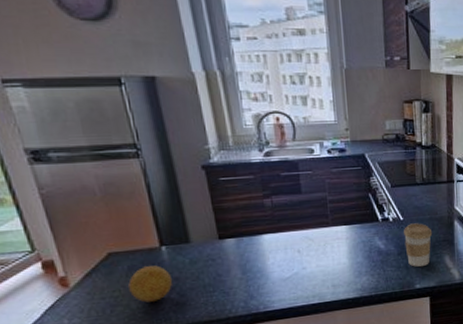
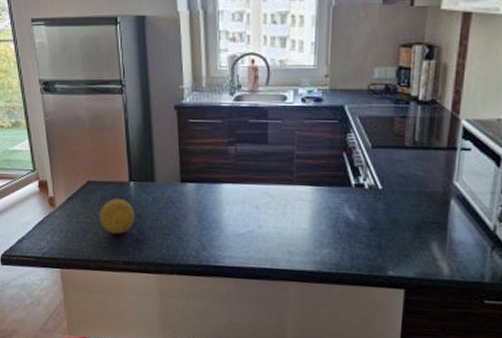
coffee cup: present [404,223,433,267] -> none [380,195,419,250]

